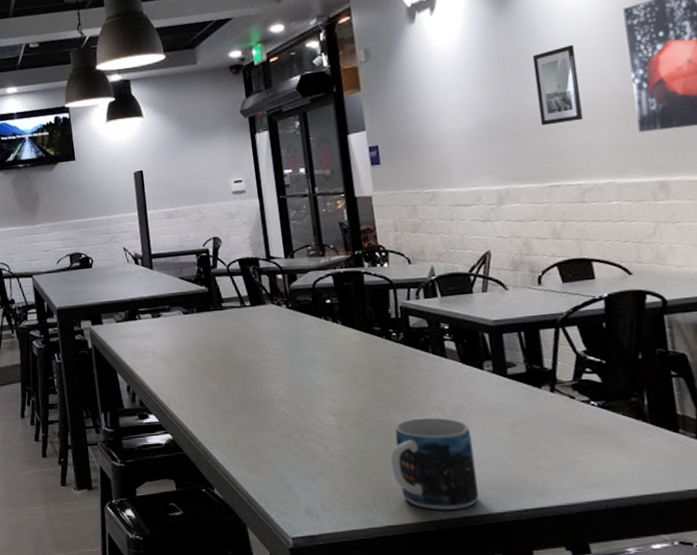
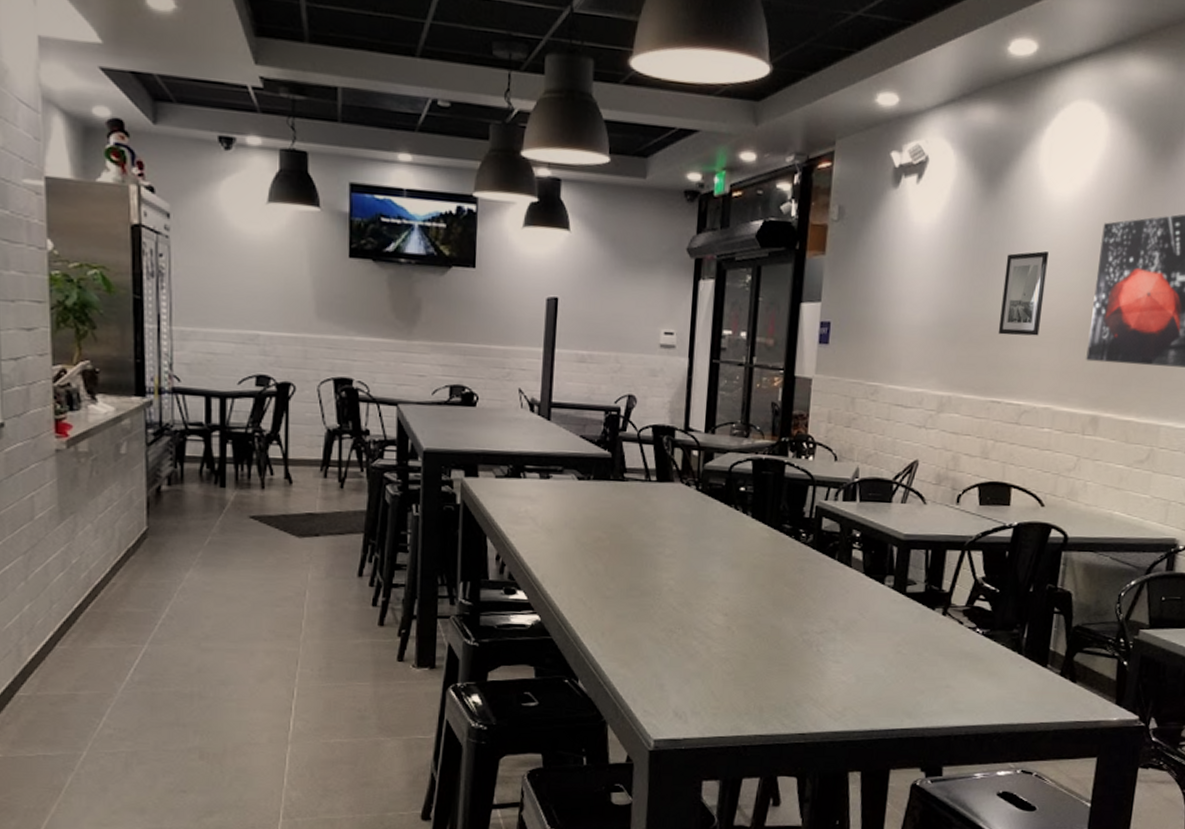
mug: present [391,417,479,510] -> none [772,627,858,724]

